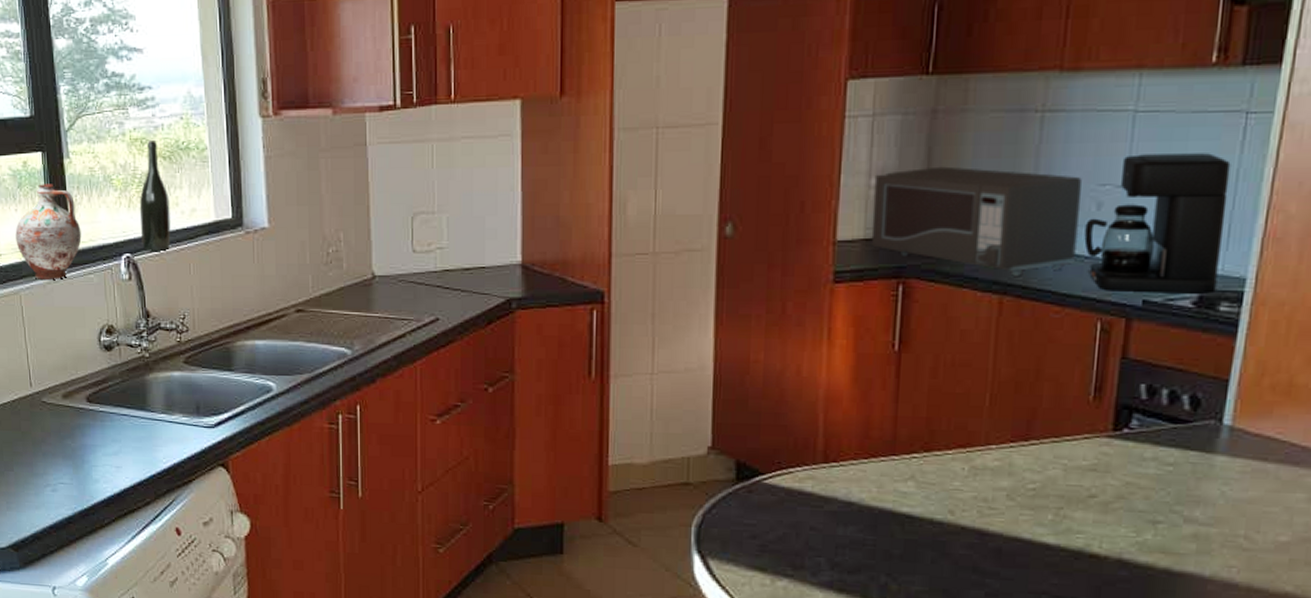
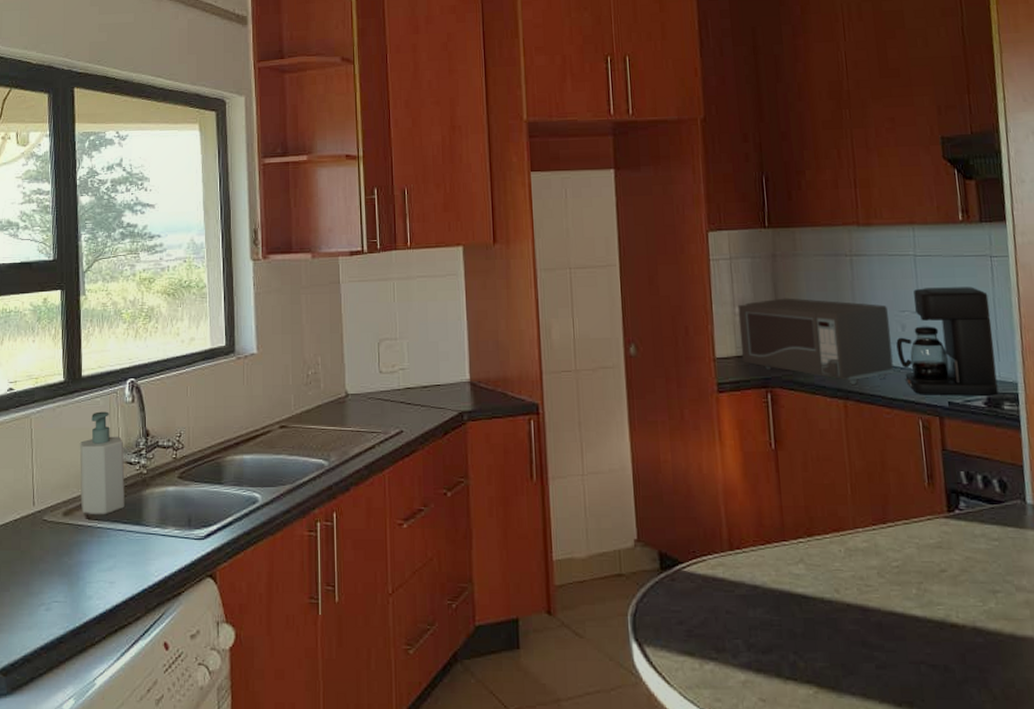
ceramic jug: present [15,184,82,279] -> none [31,317,92,403]
soap bottle: none [74,289,127,399] -> present [79,411,125,515]
bottle: present [139,139,171,252] -> none [144,279,172,377]

